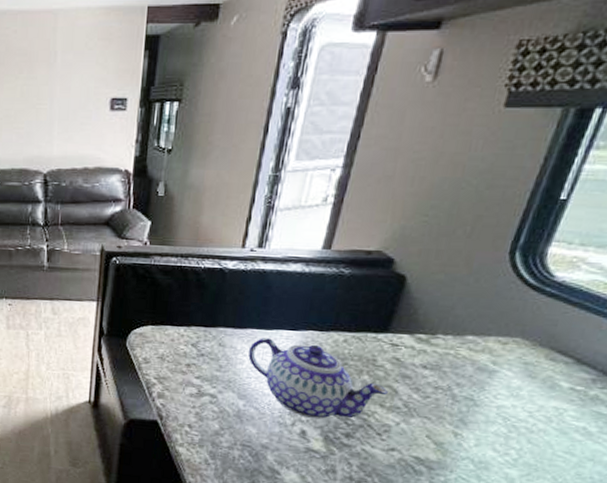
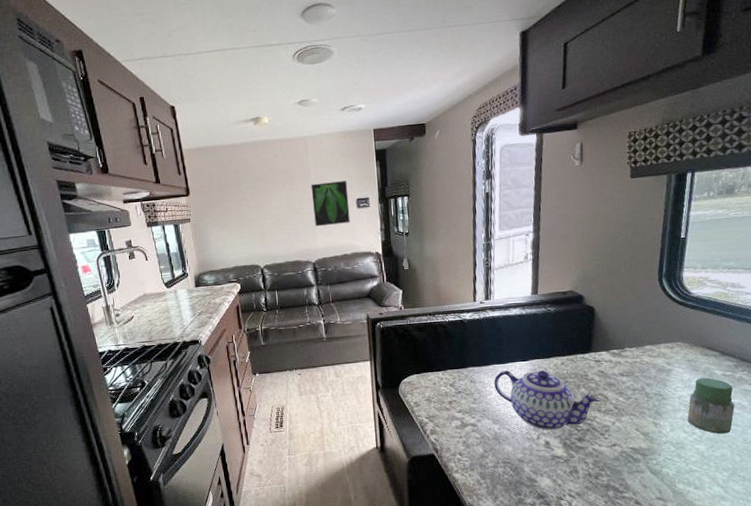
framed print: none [53,73,102,129] -> present [311,181,350,227]
jar: none [502,387,581,463] -> present [687,377,735,434]

